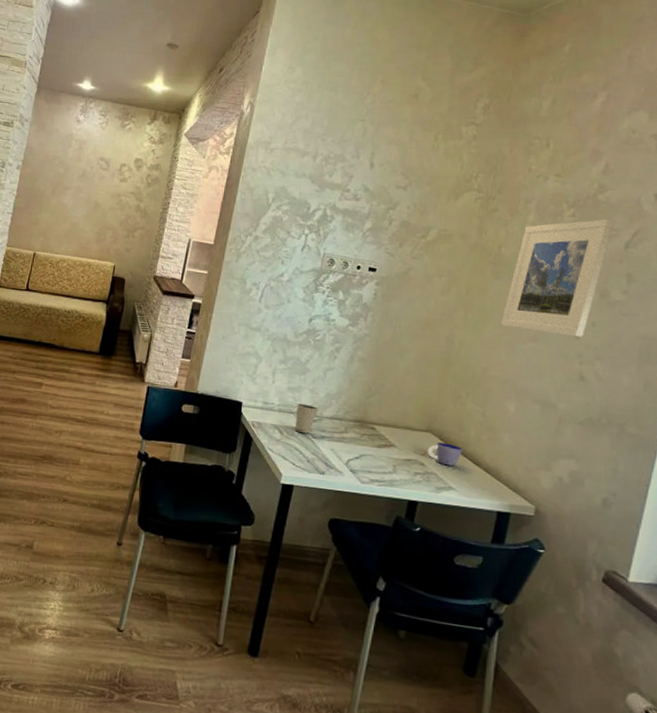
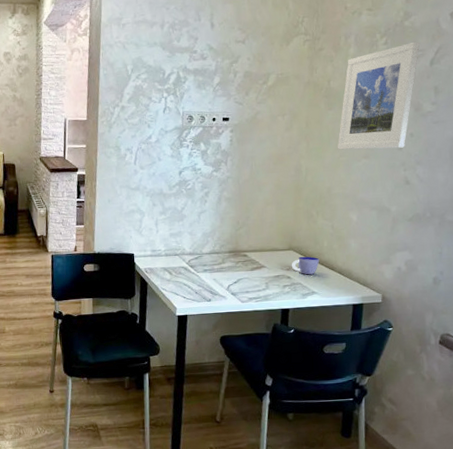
dixie cup: present [295,403,319,434] -> none [180,245,198,271]

